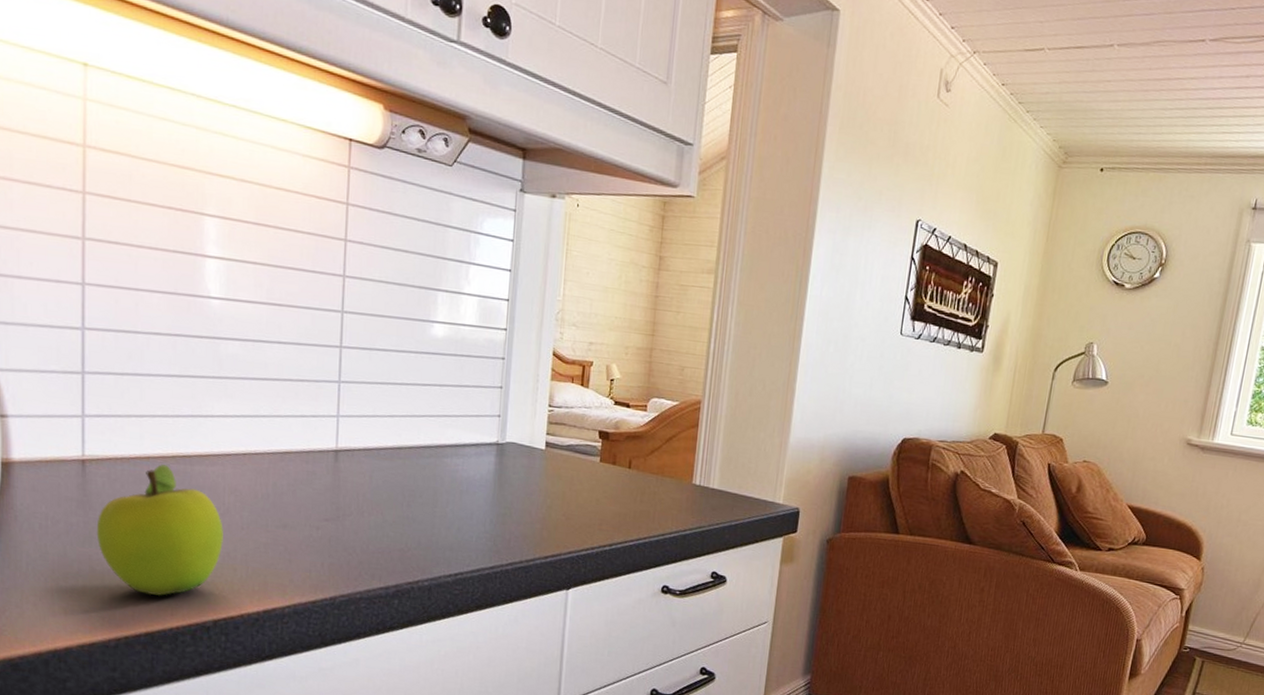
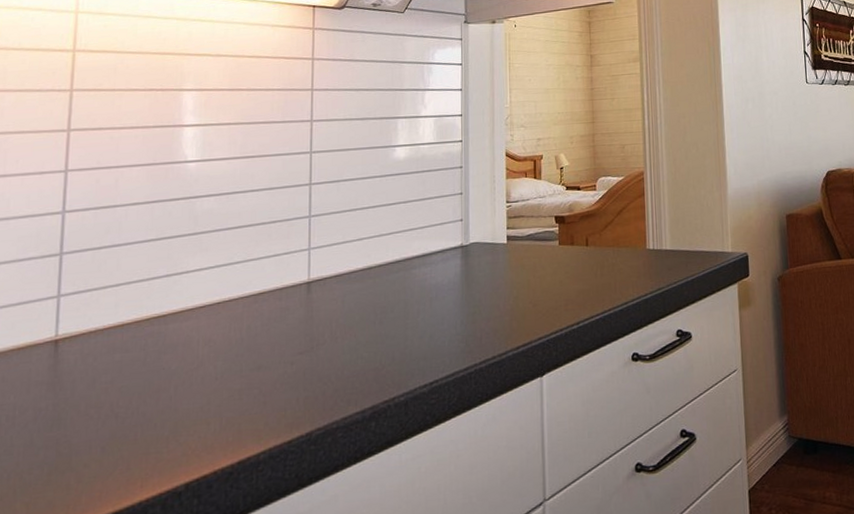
fruit: present [96,463,223,596] -> none [65,328,197,470]

